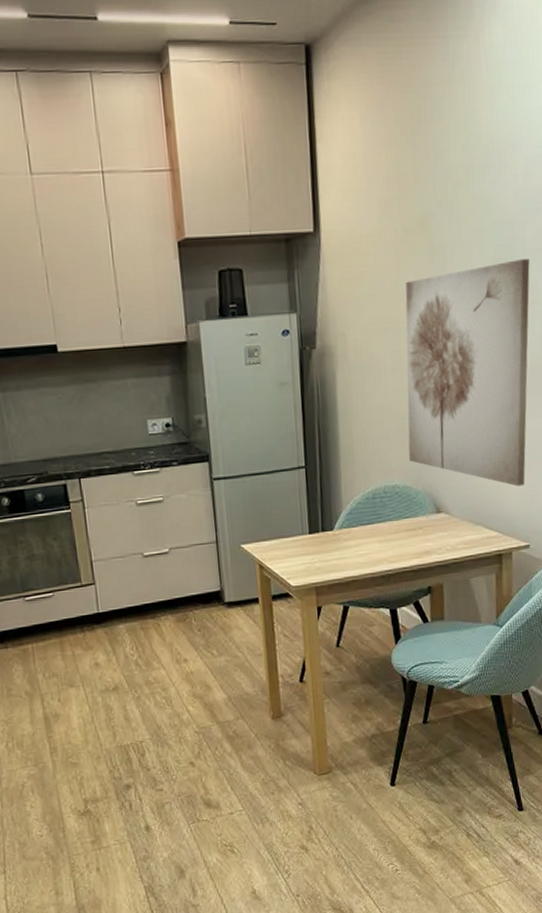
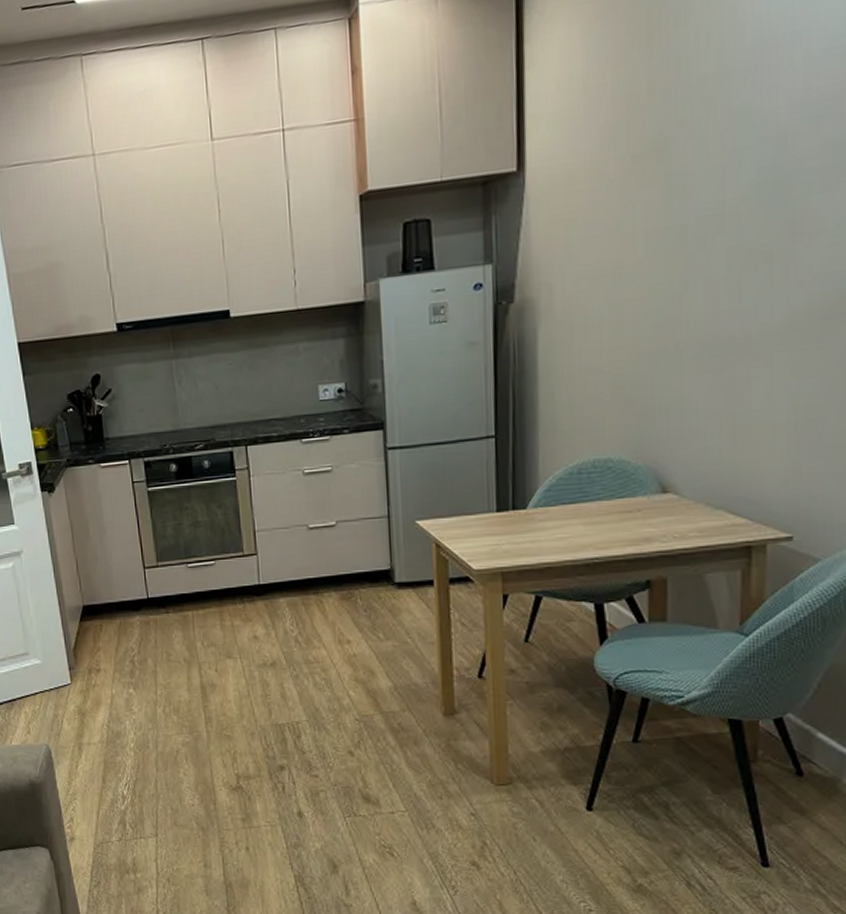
wall art: present [405,259,530,487] -> none [626,179,808,464]

